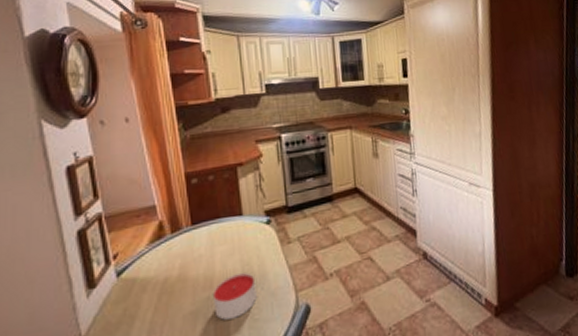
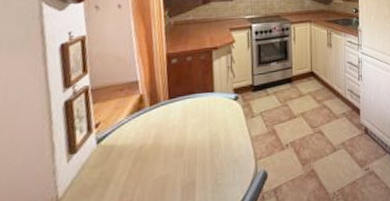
candle: present [213,272,257,320] -> none [183,142,221,184]

